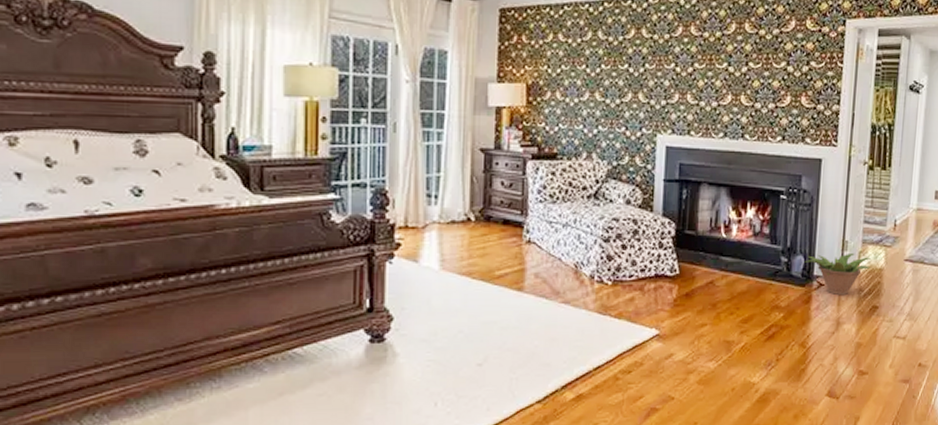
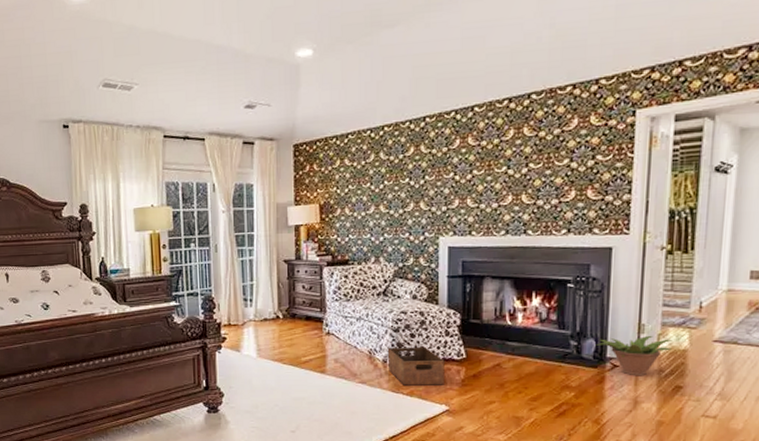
storage basket: none [596,260,657,306] -> present [389,346,445,386]

